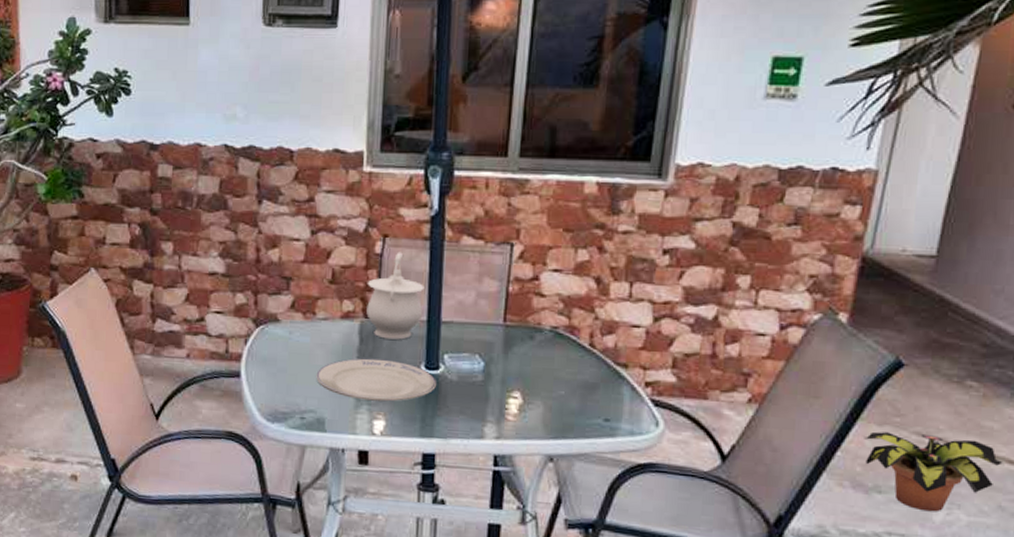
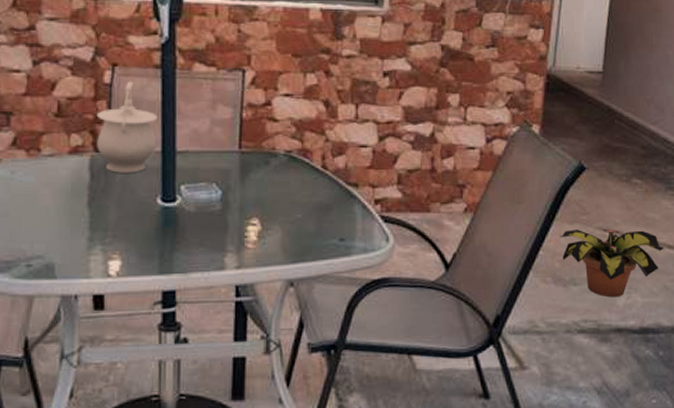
plate: present [316,358,437,402] -> none [43,195,175,240]

